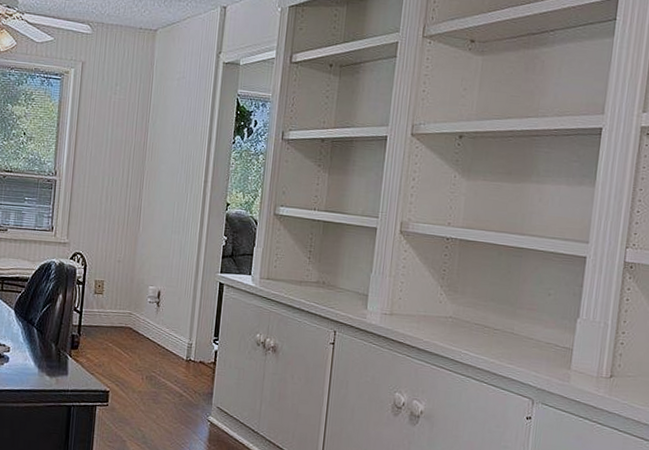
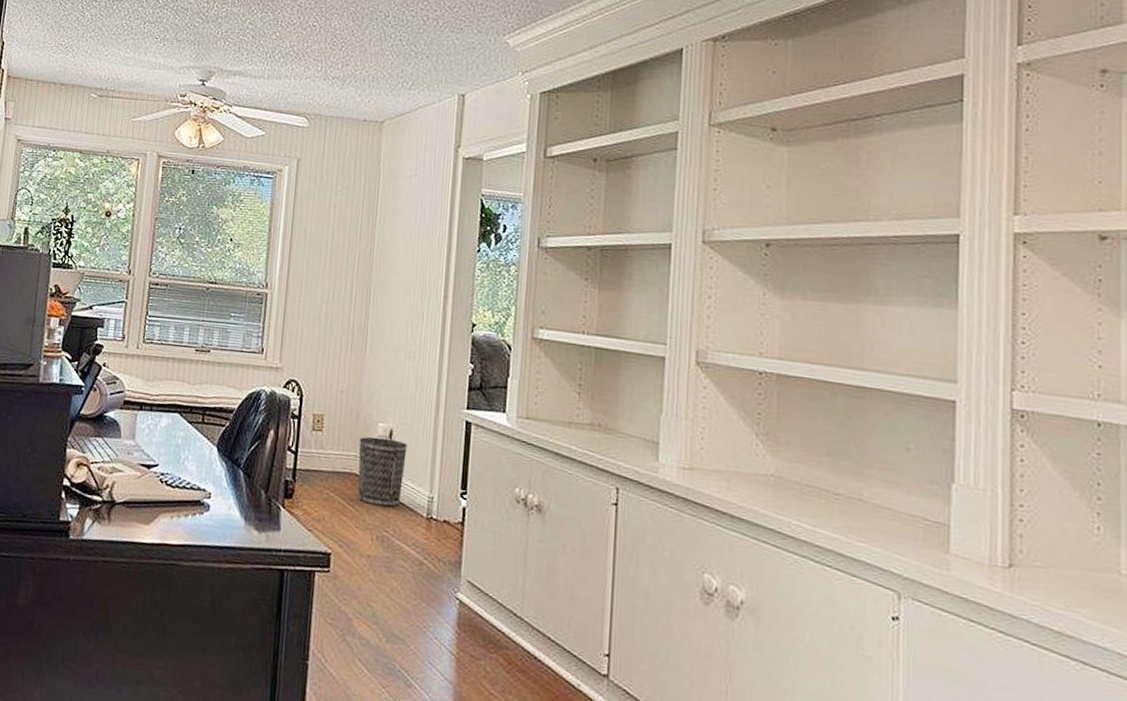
wastebasket: none [131,297,172,353] -> present [357,436,407,507]

